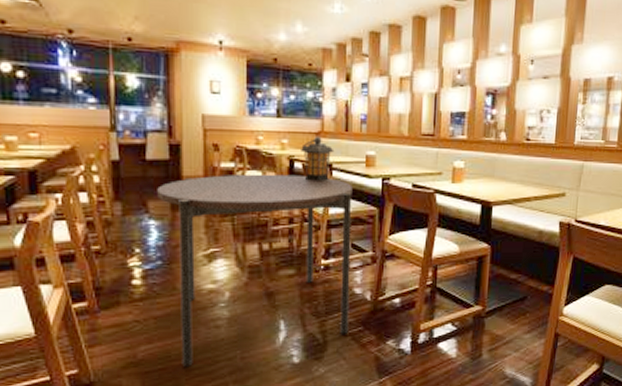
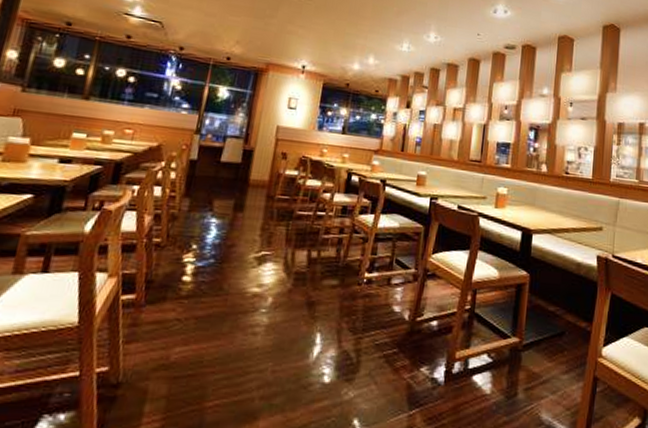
dining table: present [157,174,353,367] -> none [212,181,403,375]
lantern: present [301,136,335,181] -> none [359,153,390,196]

